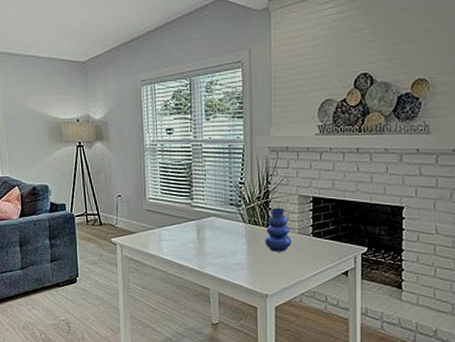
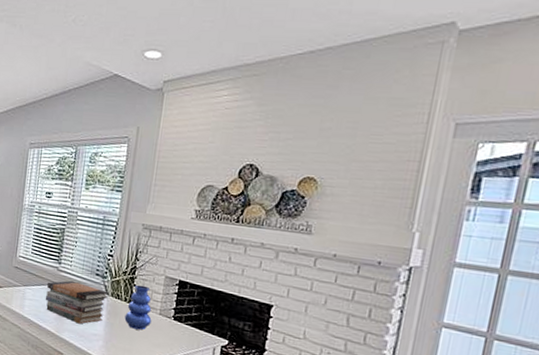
book stack: none [182,214,245,256] -> present [45,280,109,324]

